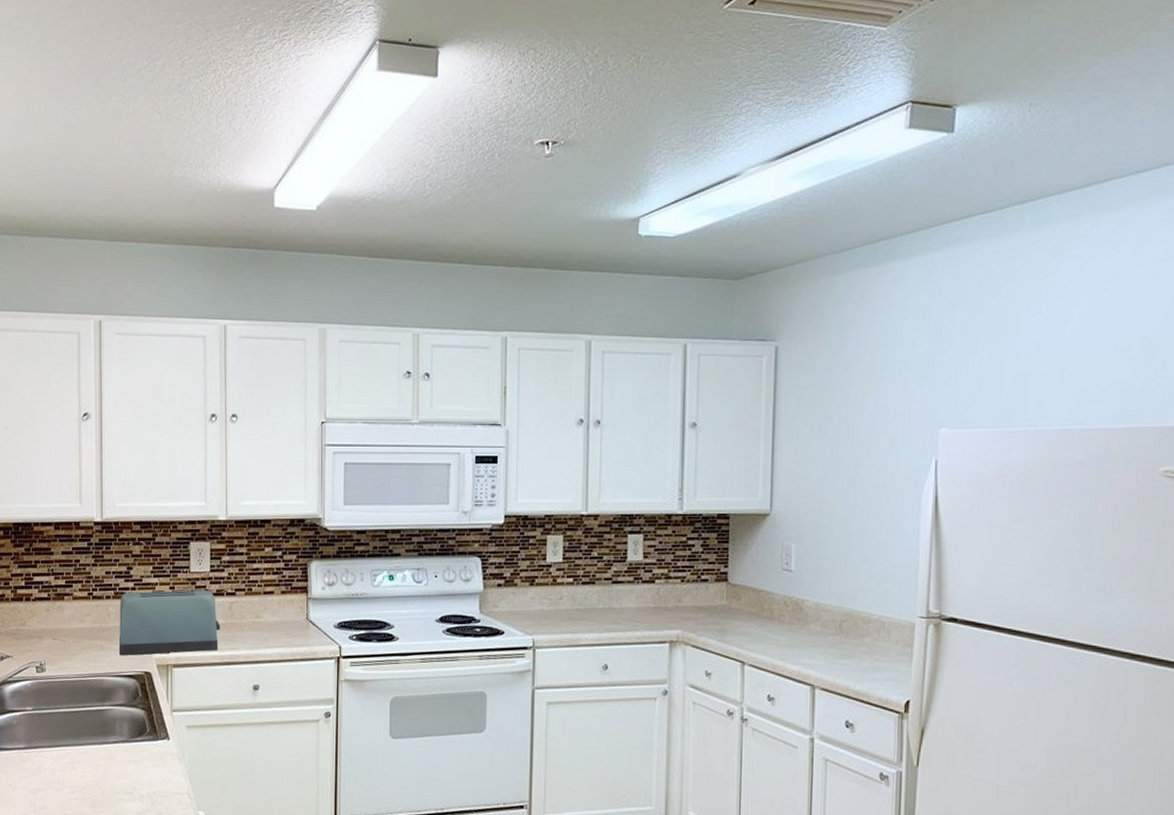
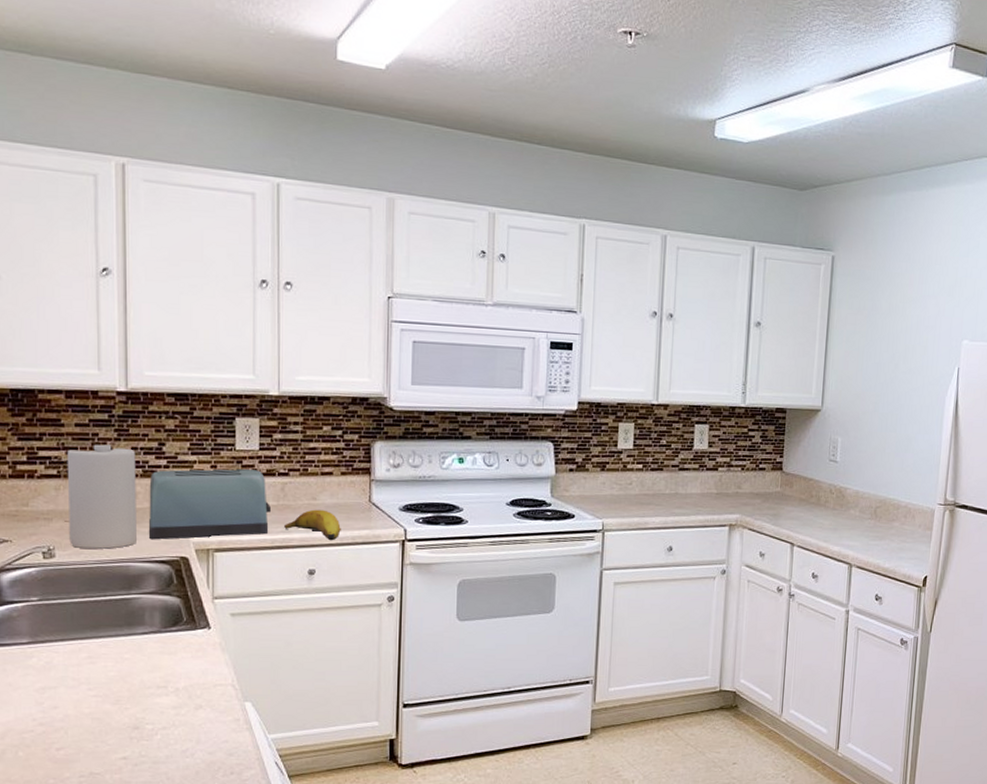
paper towel holder: none [55,569,110,664] -> present [66,444,138,549]
fruit: none [232,627,282,658] -> present [284,509,341,541]

